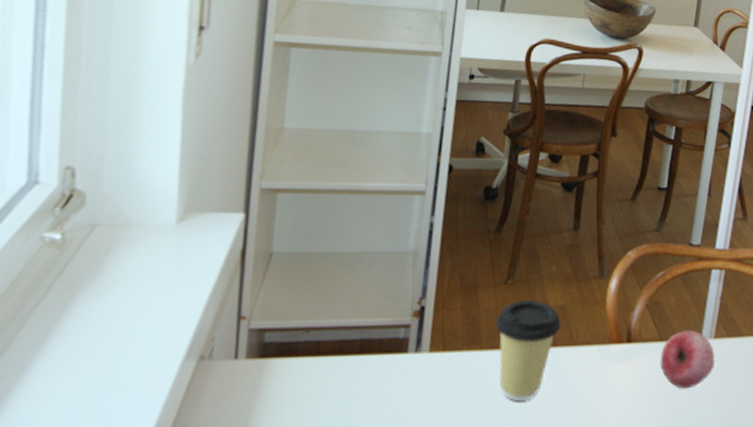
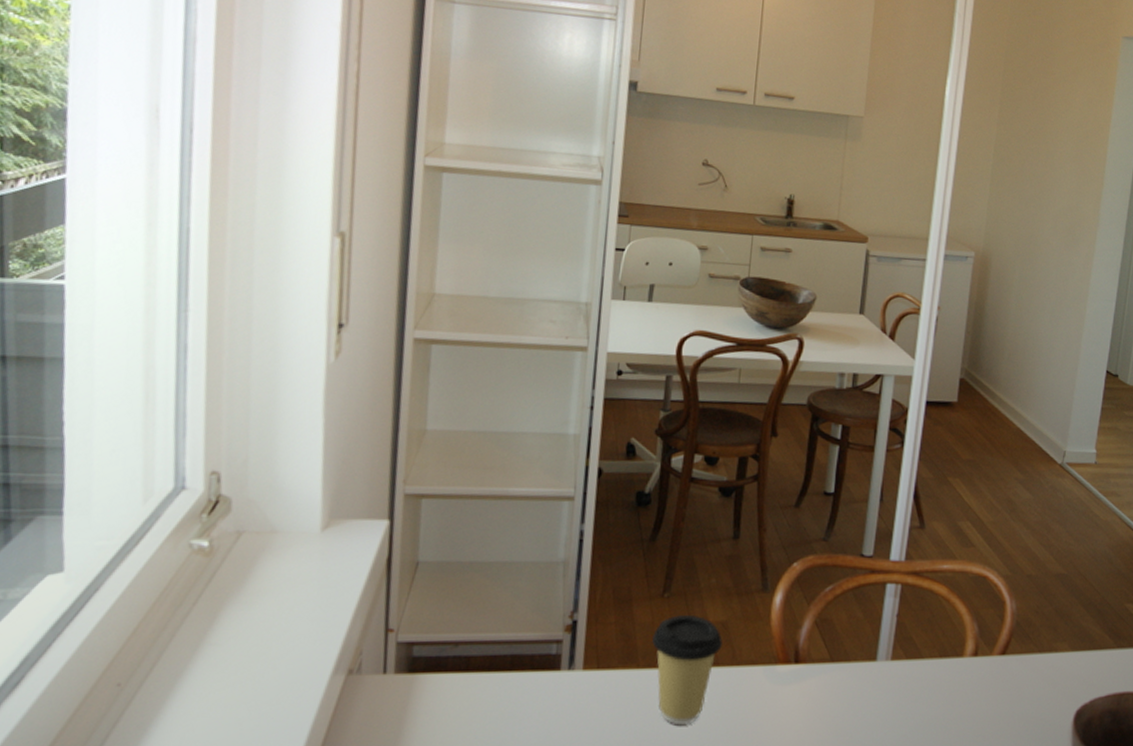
fruit: present [660,330,715,389] -> none [831,650,893,715]

